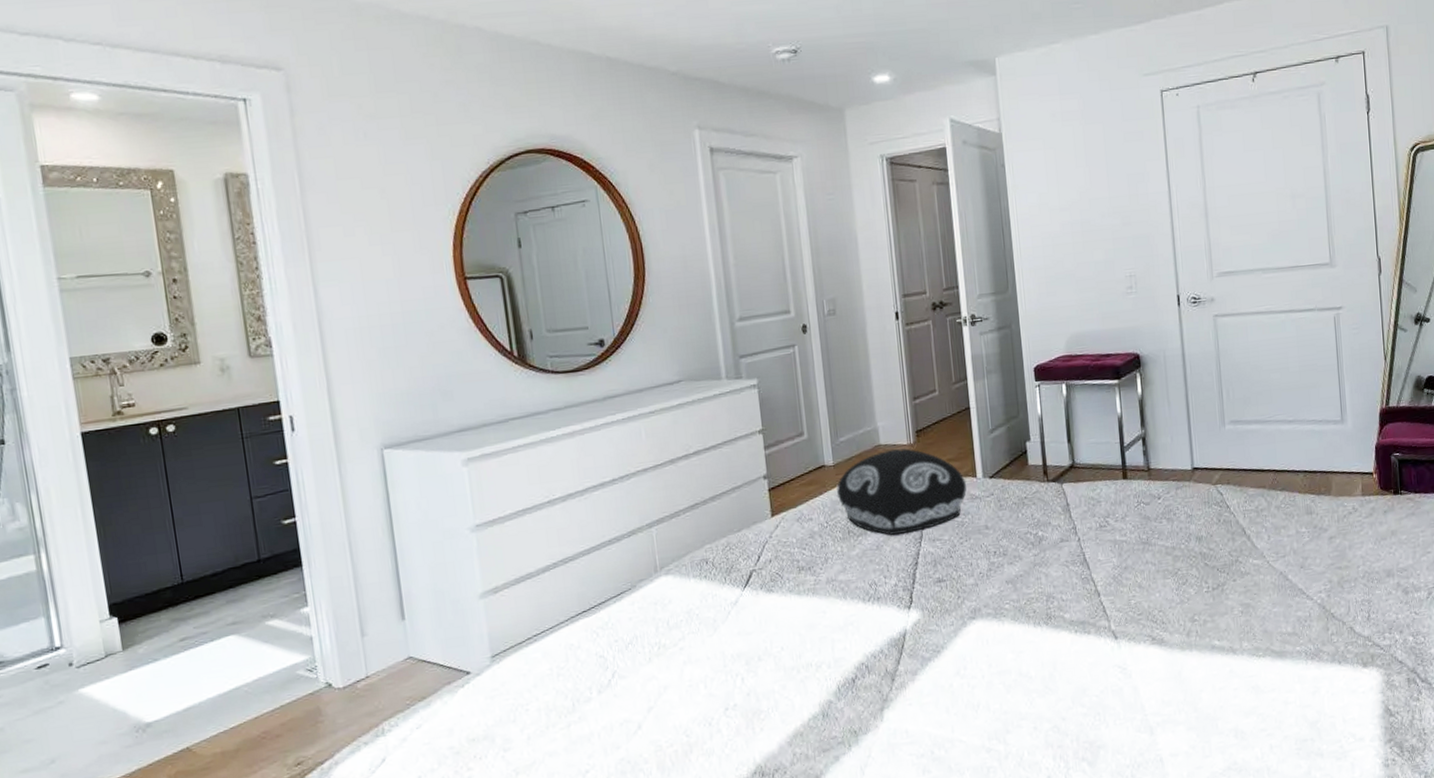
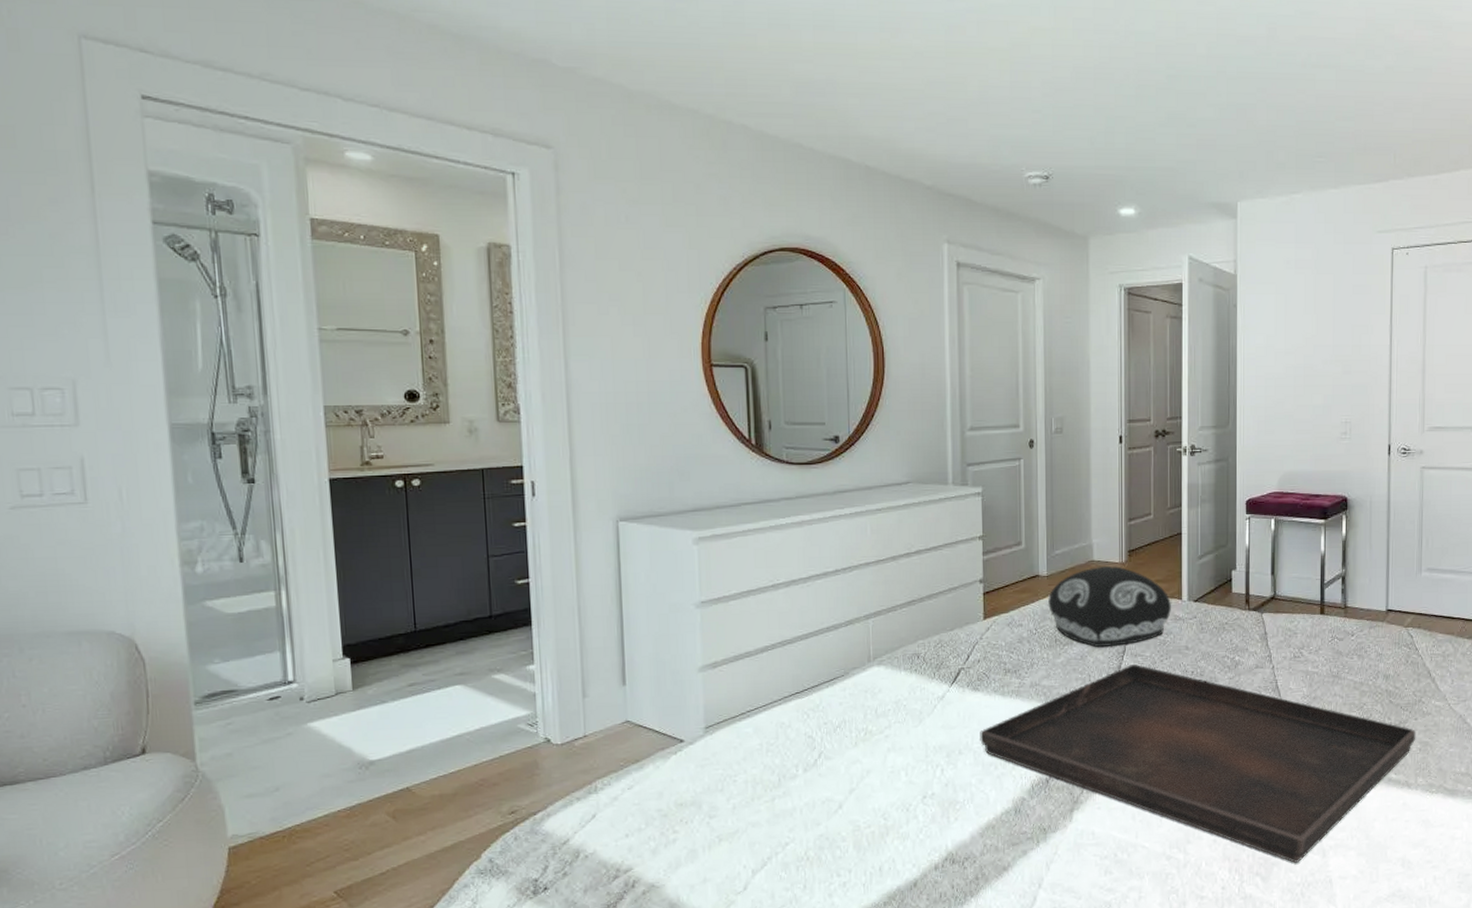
serving tray: none [778,549,1237,744] -> present [980,663,1416,863]

